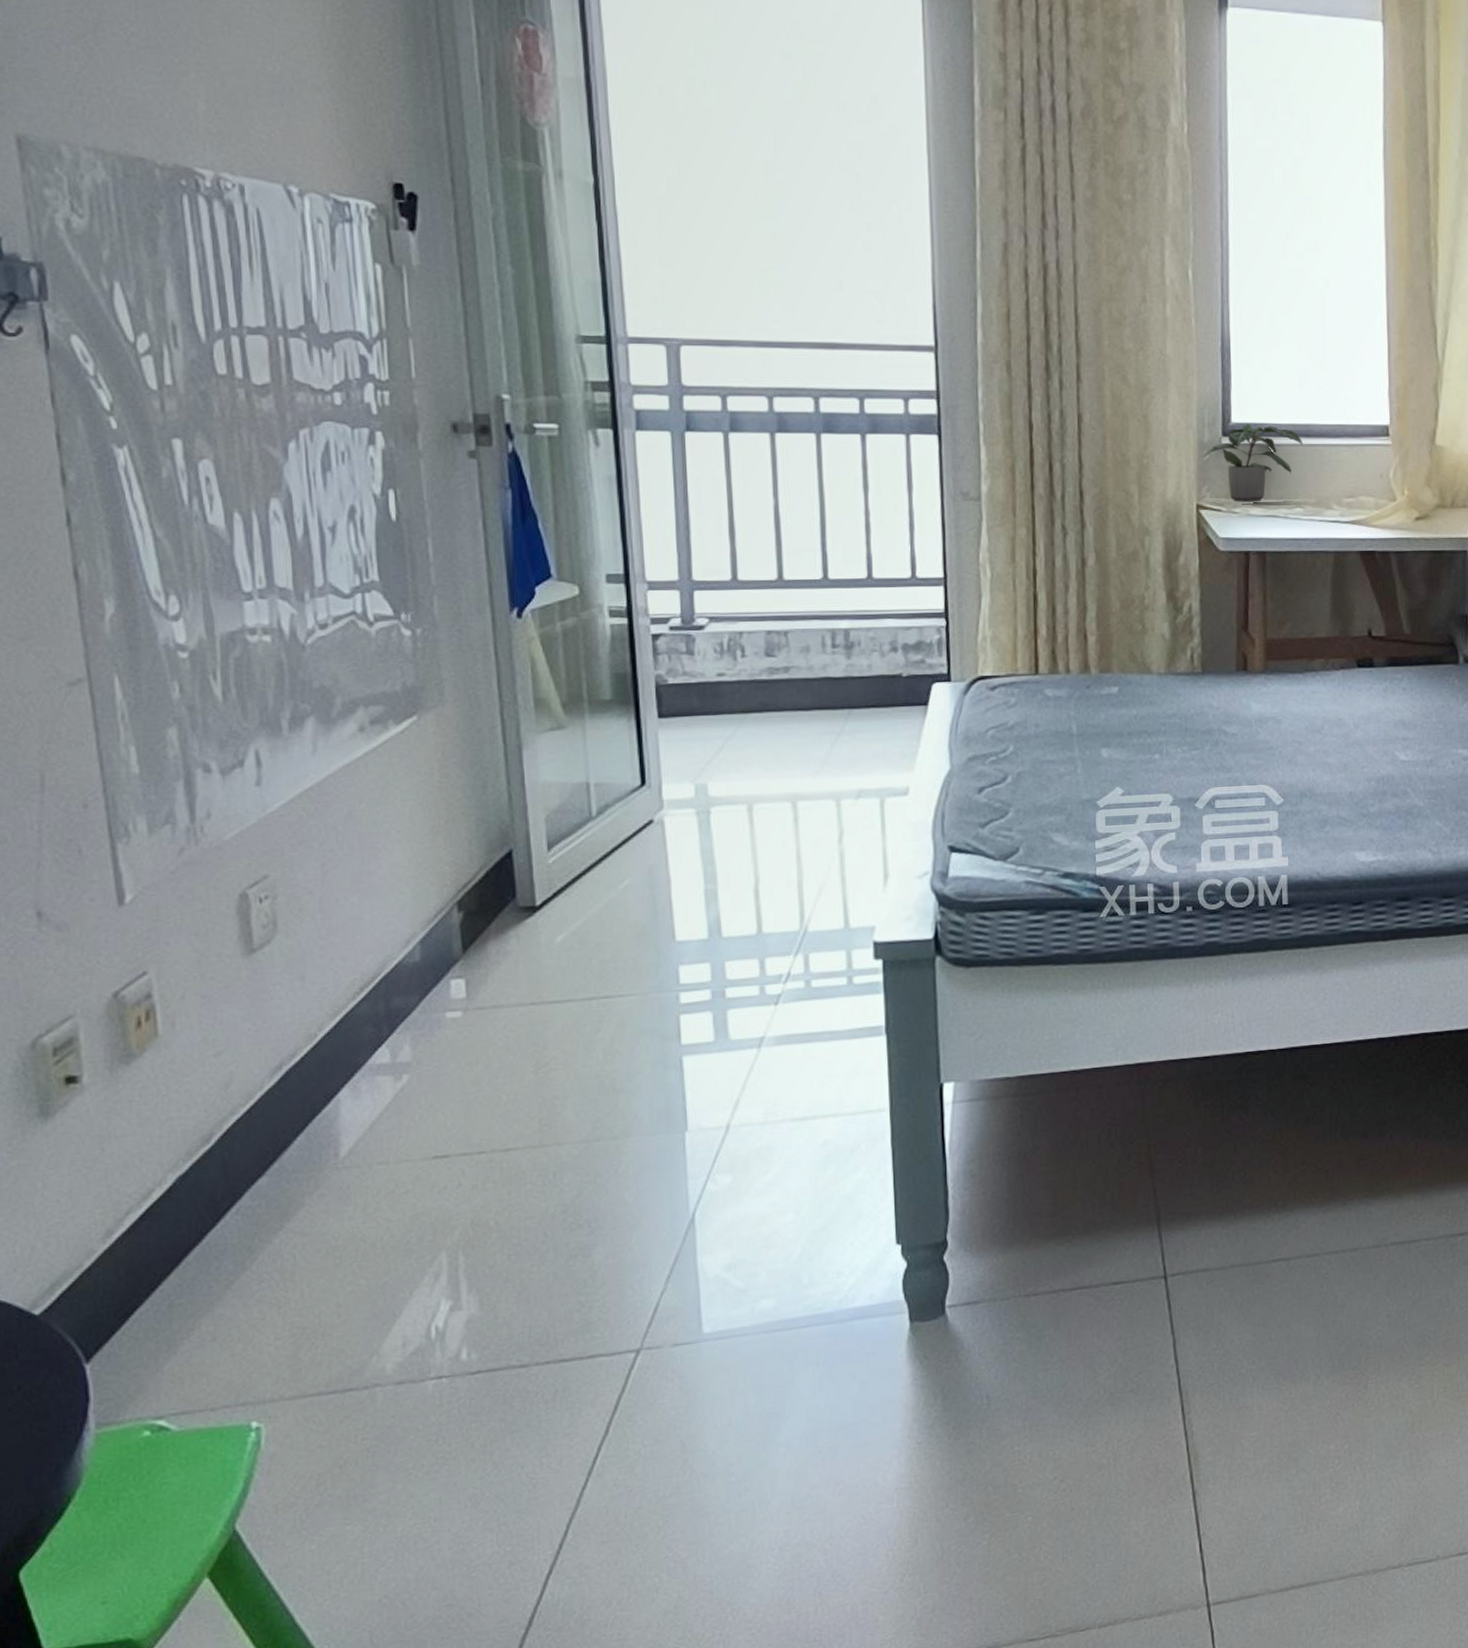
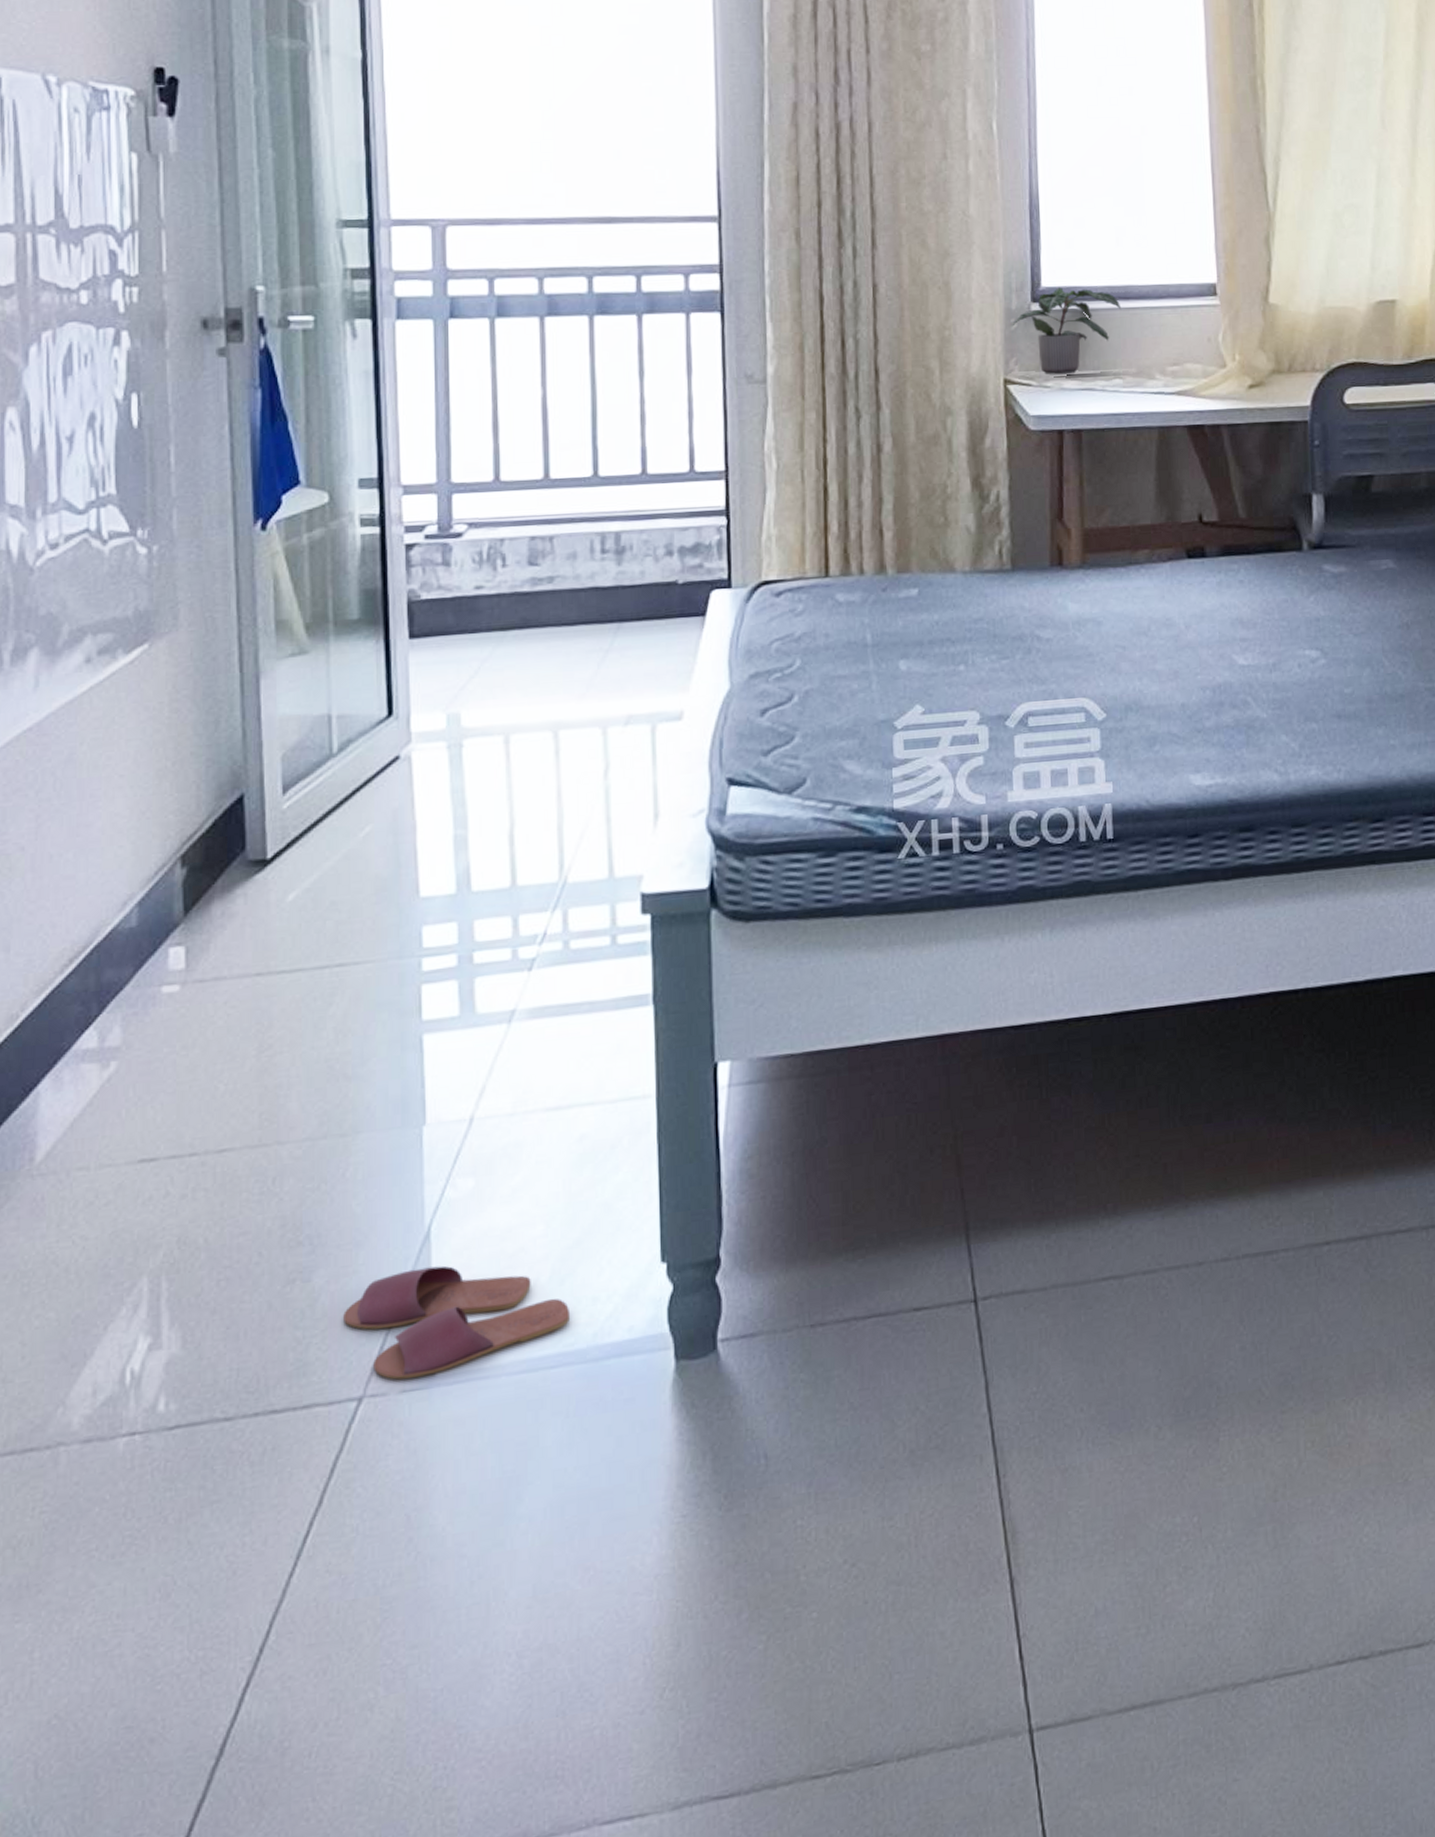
slippers: none [621,1245,819,1336] -> present [343,1265,571,1380]

